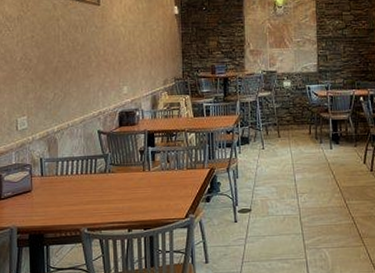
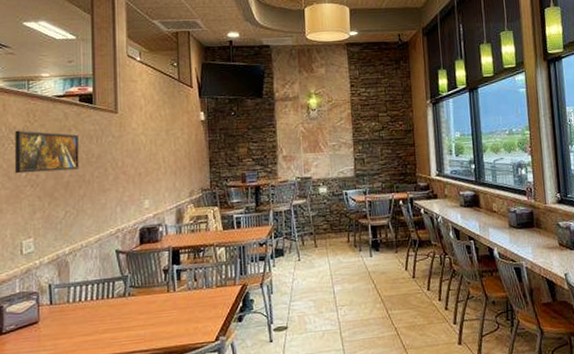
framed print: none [11,18,66,58] -> present [15,130,79,174]

